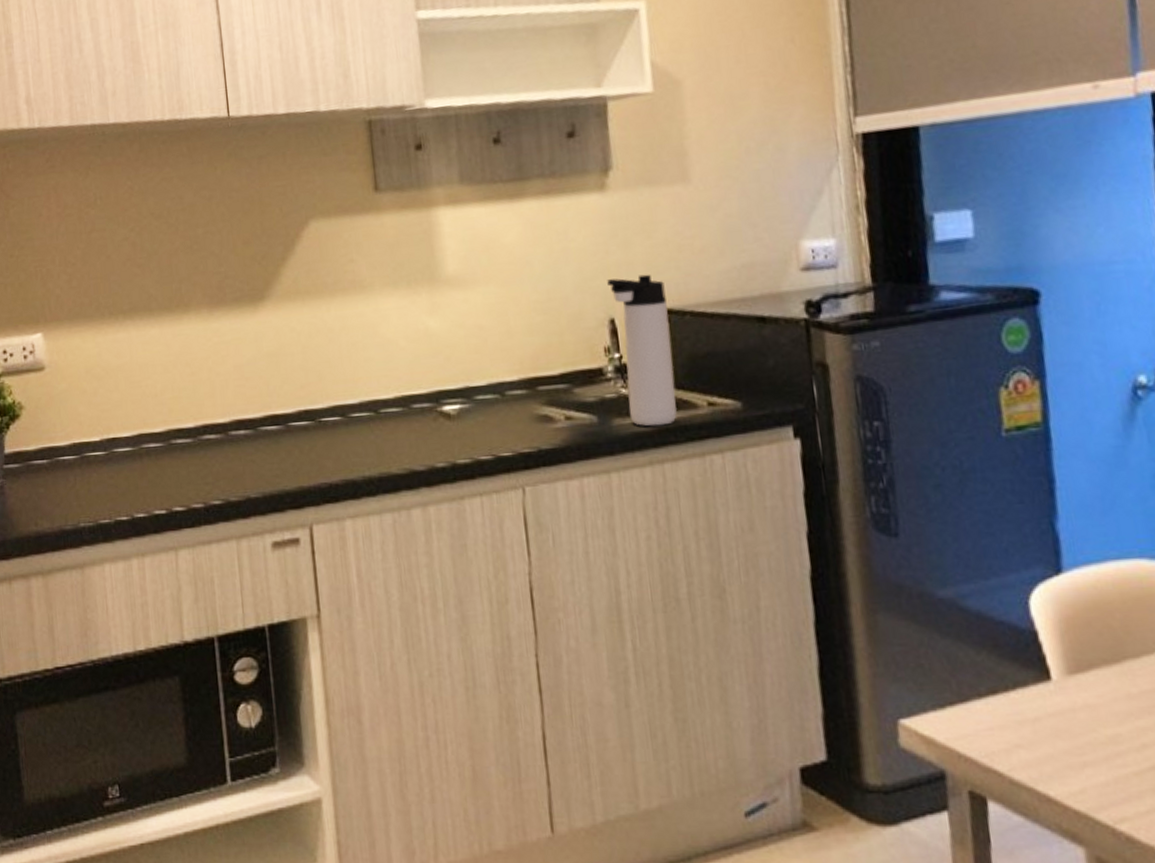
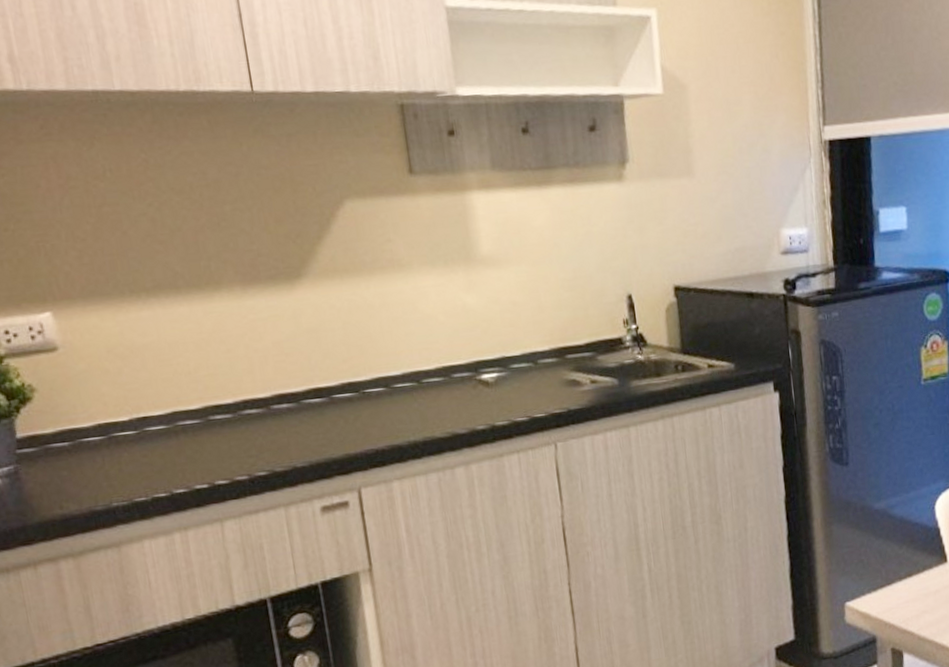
thermos bottle: present [607,274,677,427] -> none [625,256,683,387]

